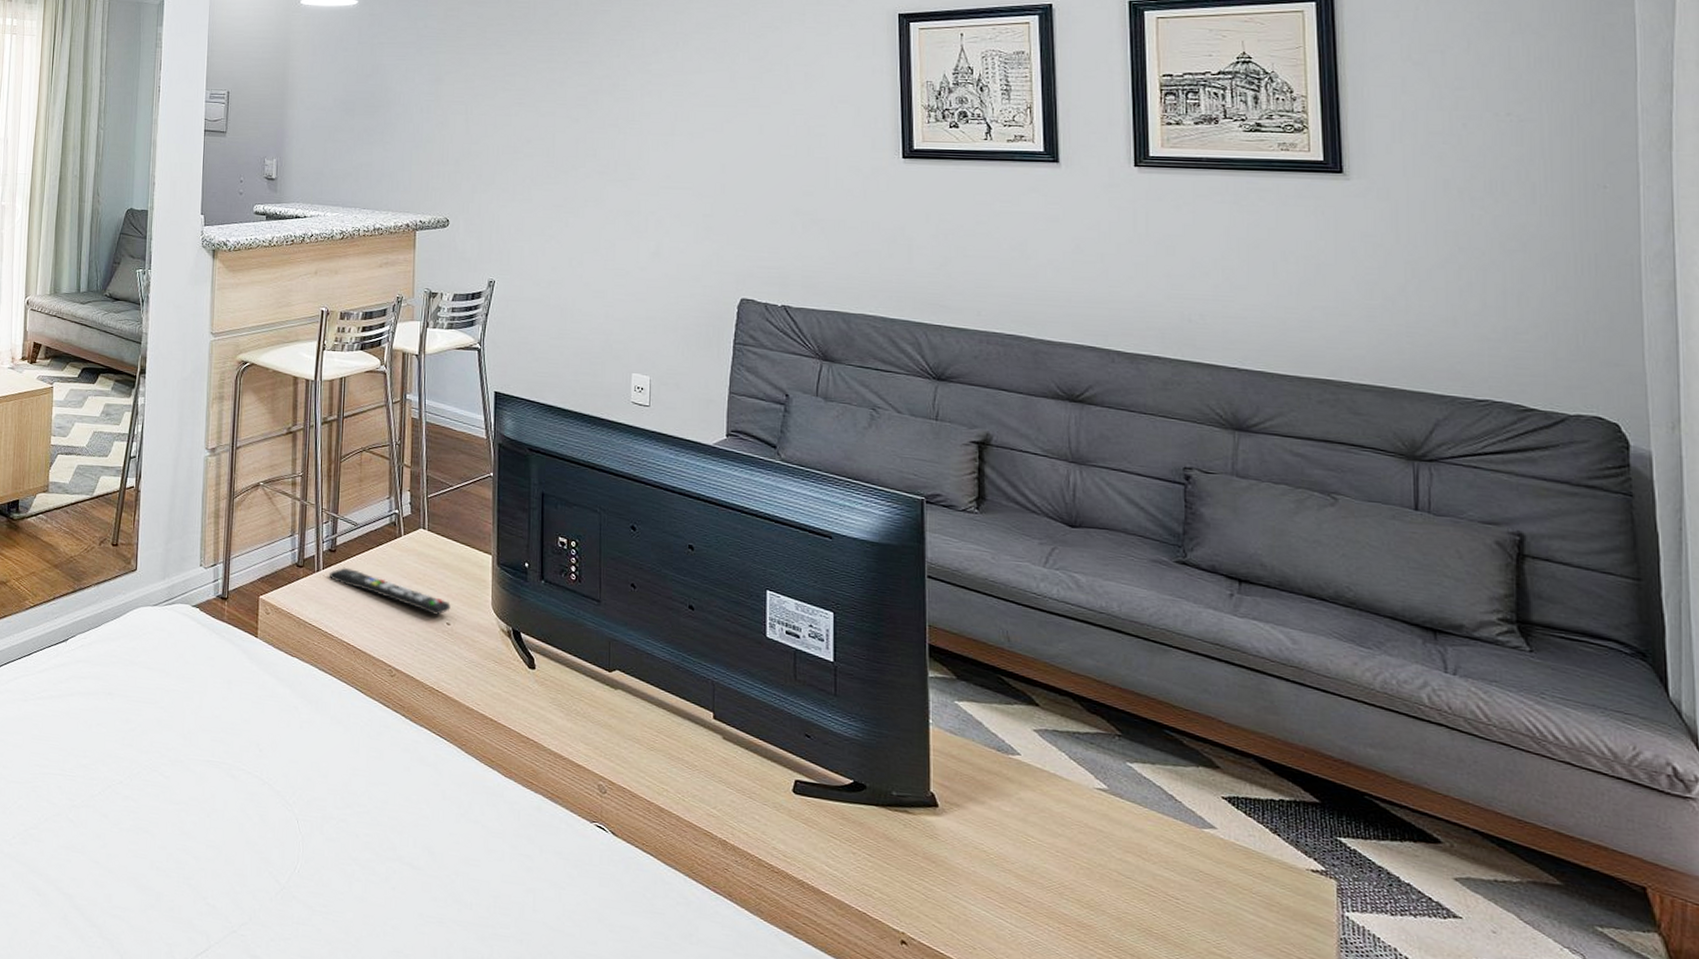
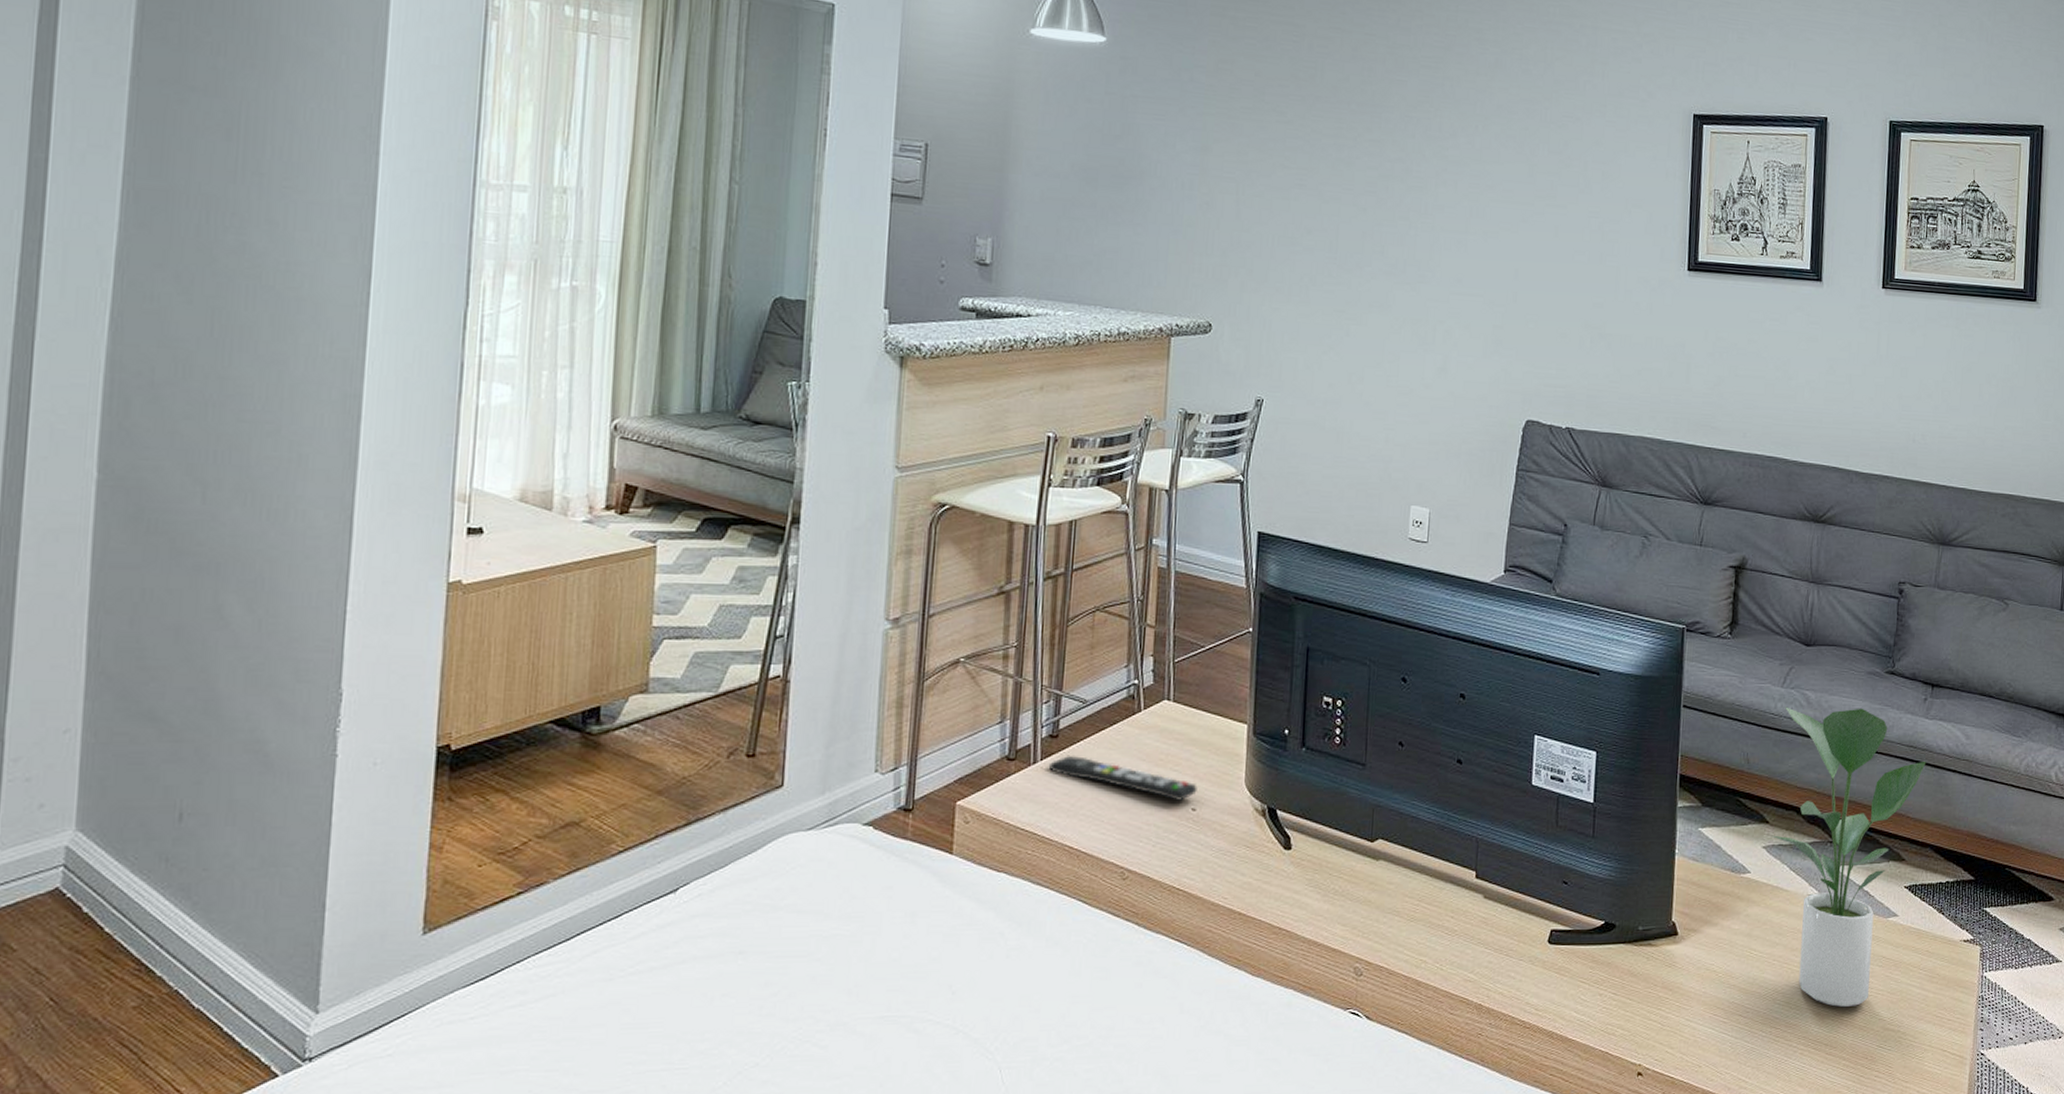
potted plant: none [1043,587,1239,920] -> present [1771,707,1926,1008]

